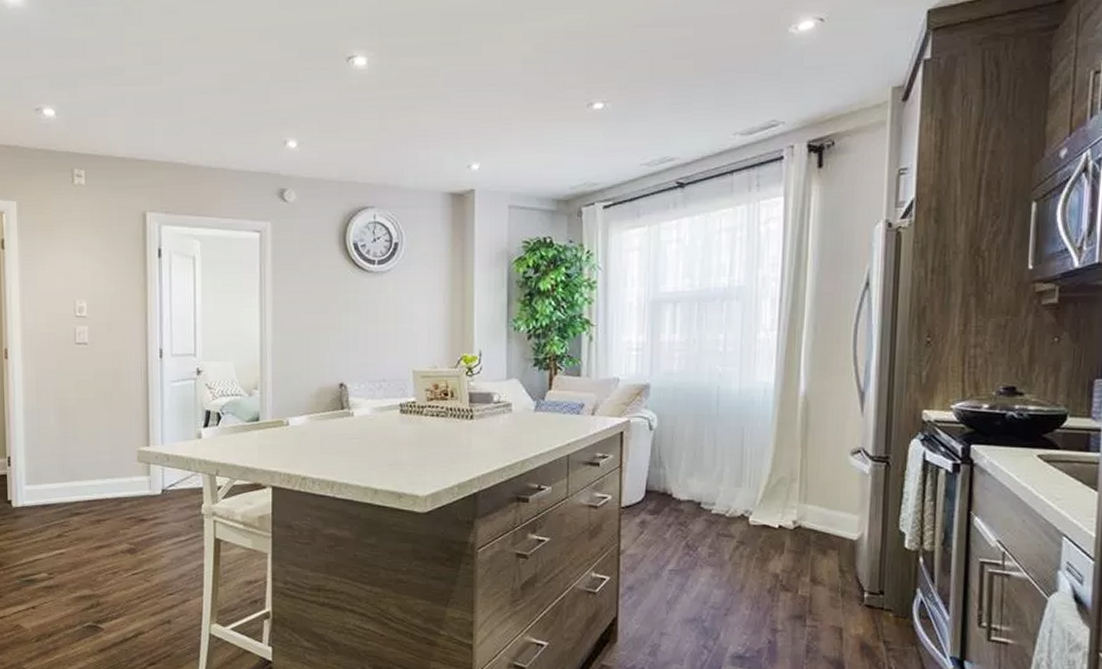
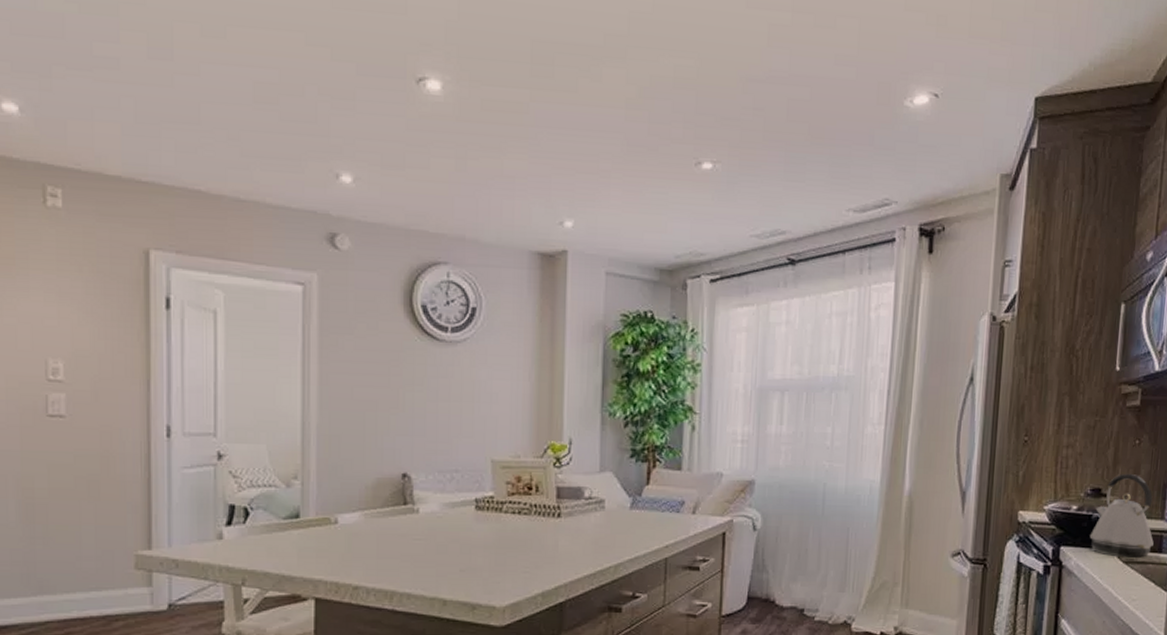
kettle: none [1004,371,1080,457] -> present [1089,473,1154,559]

